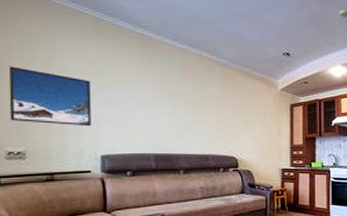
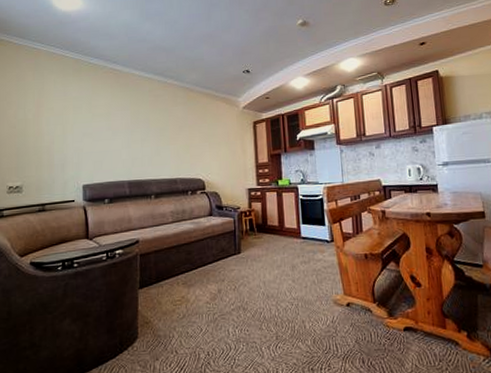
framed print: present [9,66,91,127] -> none [9,110,74,159]

